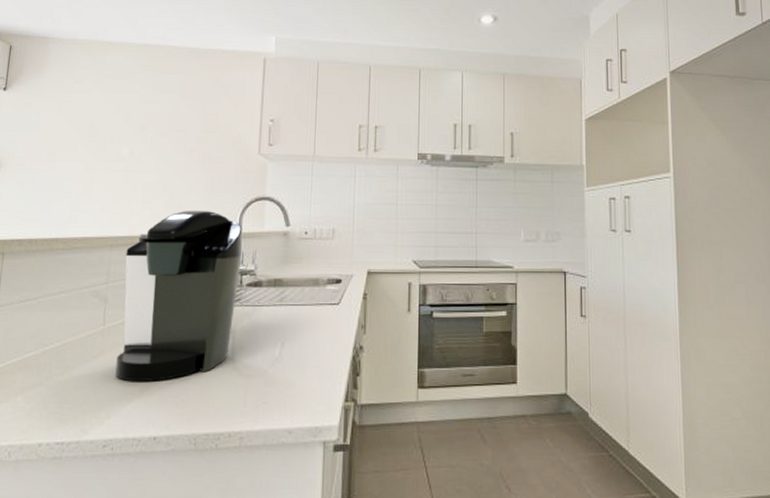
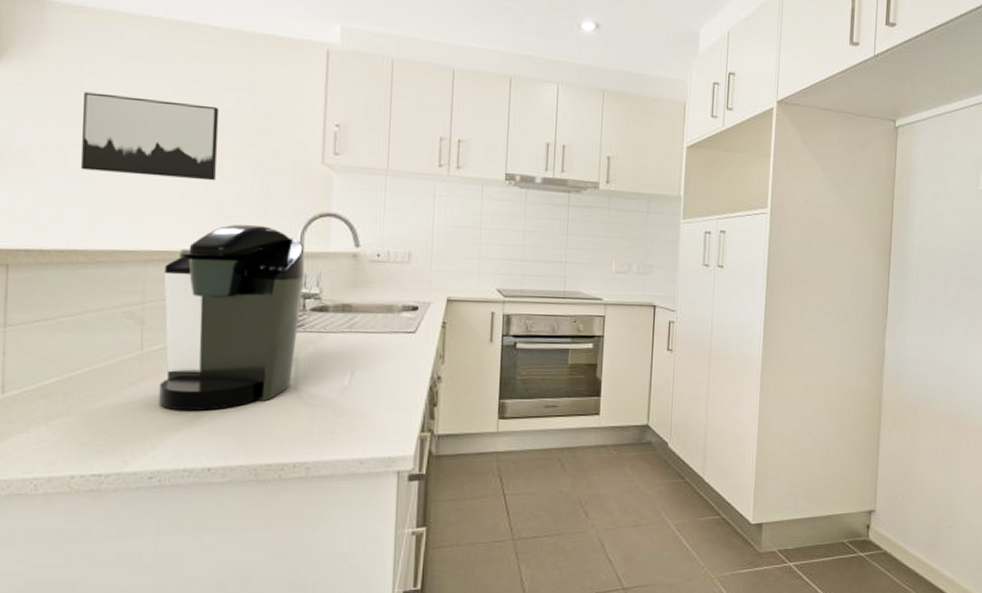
wall art: none [66,106,176,174] -> present [81,92,220,181]

